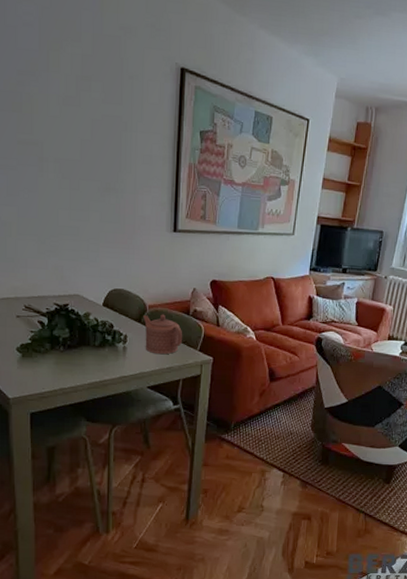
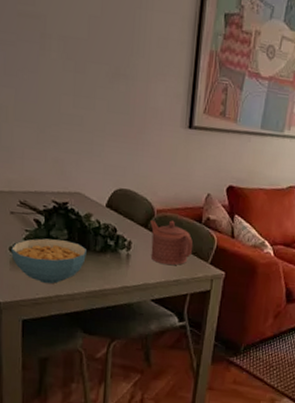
cereal bowl: none [18,338,87,379] -> present [11,238,87,284]

